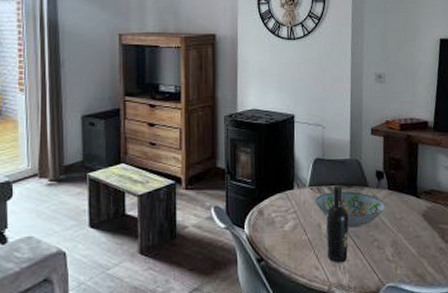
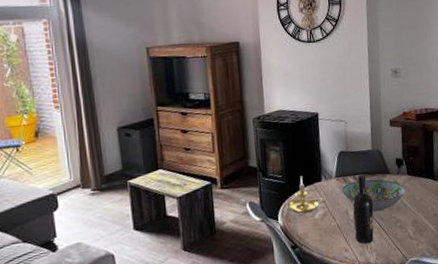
candle holder: none [255,182,295,222] -> present [287,176,323,213]

